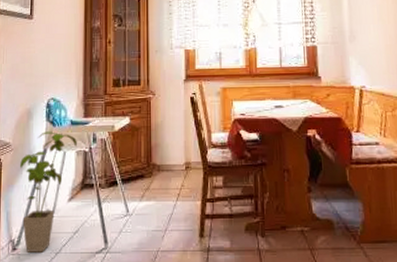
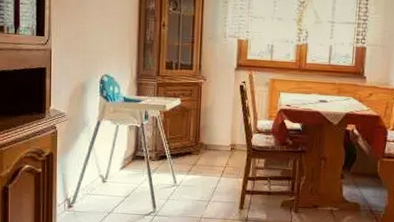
house plant: present [20,131,77,252] -> none [75,105,129,211]

